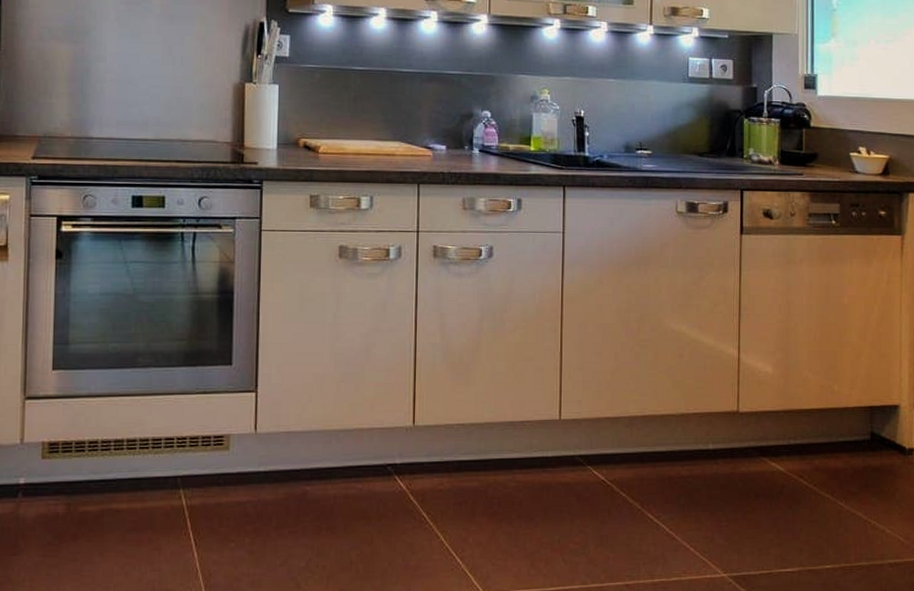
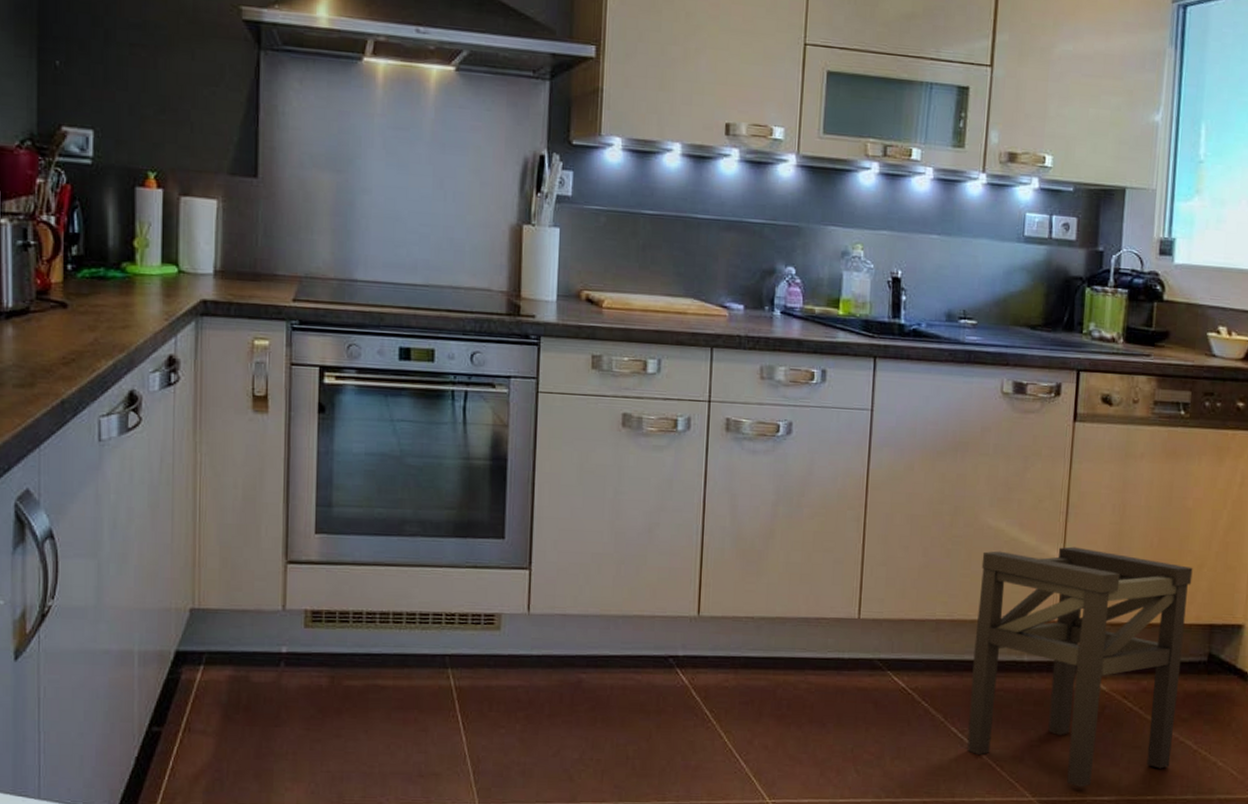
stool: none [663,344,852,561] -> present [967,546,1193,787]

